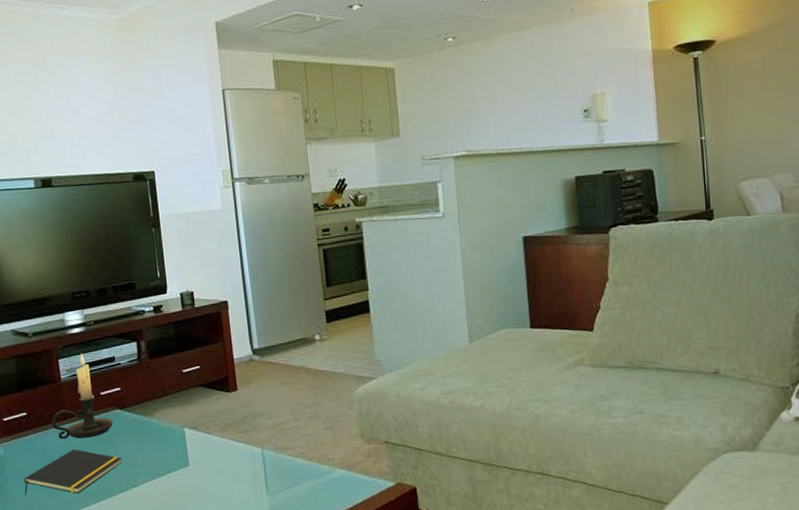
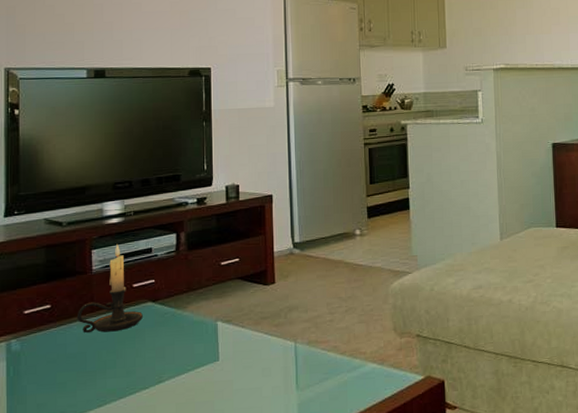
notepad: present [24,449,122,496] -> none [38,343,149,394]

